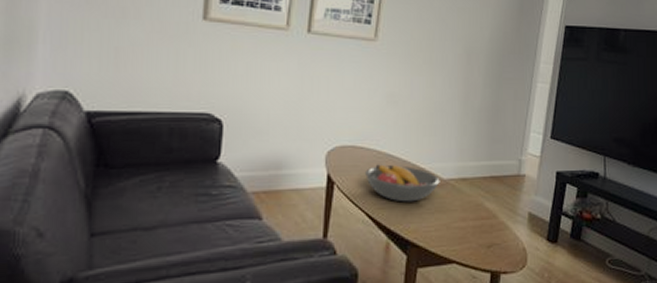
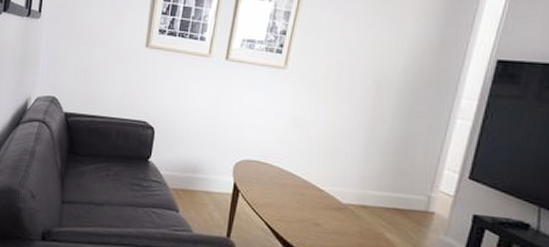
fruit bowl: present [365,164,440,202] -> none [267,180,339,220]

